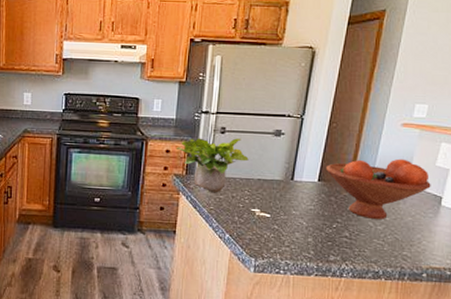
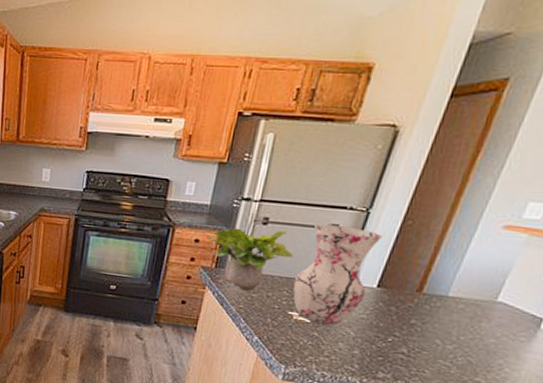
vase: none [253,130,316,219] -> present [293,223,382,326]
fruit bowl: present [325,158,431,220] -> none [389,265,531,339]

